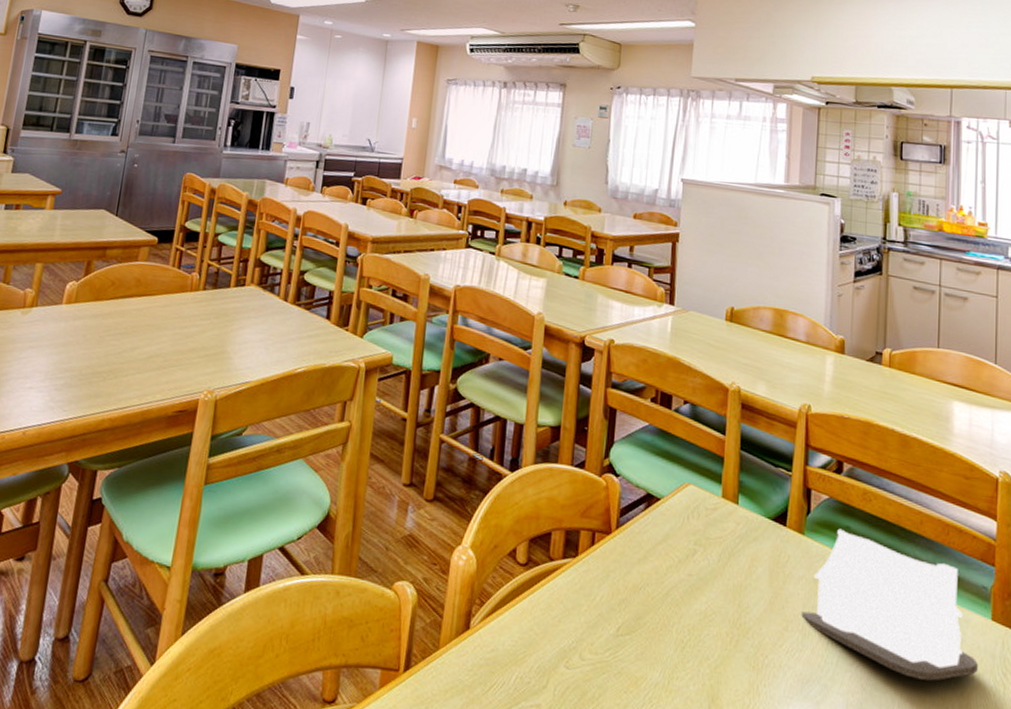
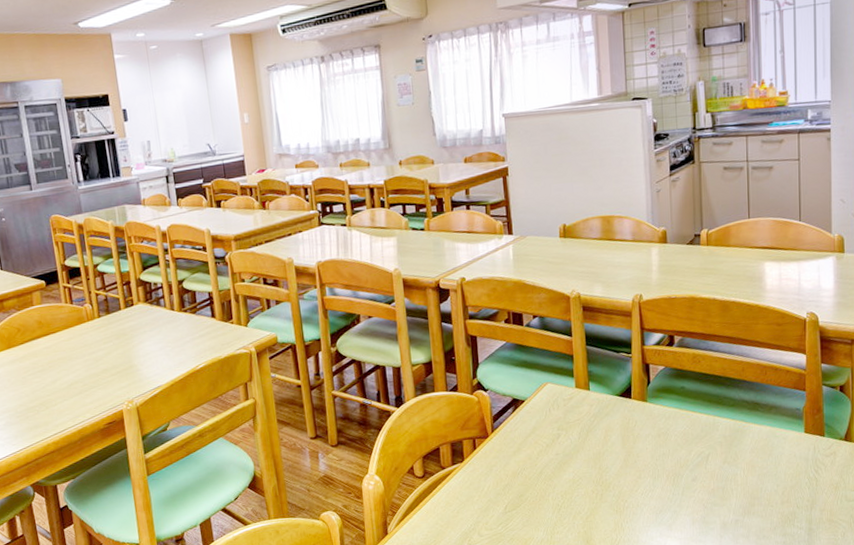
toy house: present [801,528,978,681] -> none [650,390,795,491]

